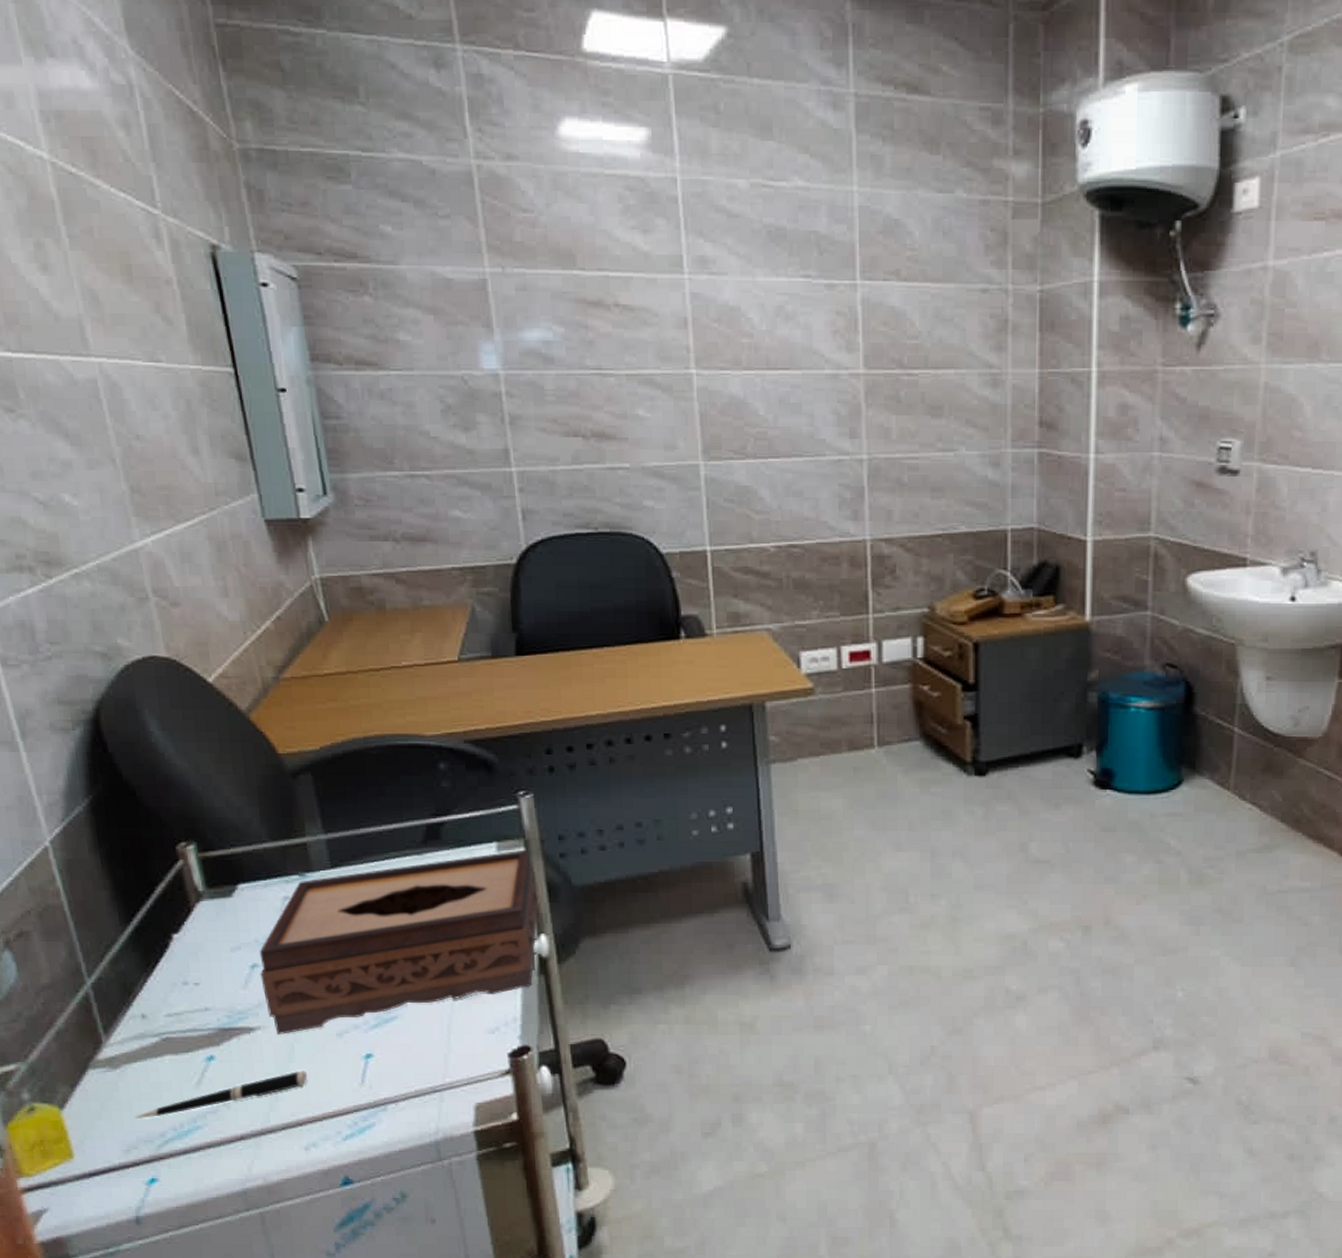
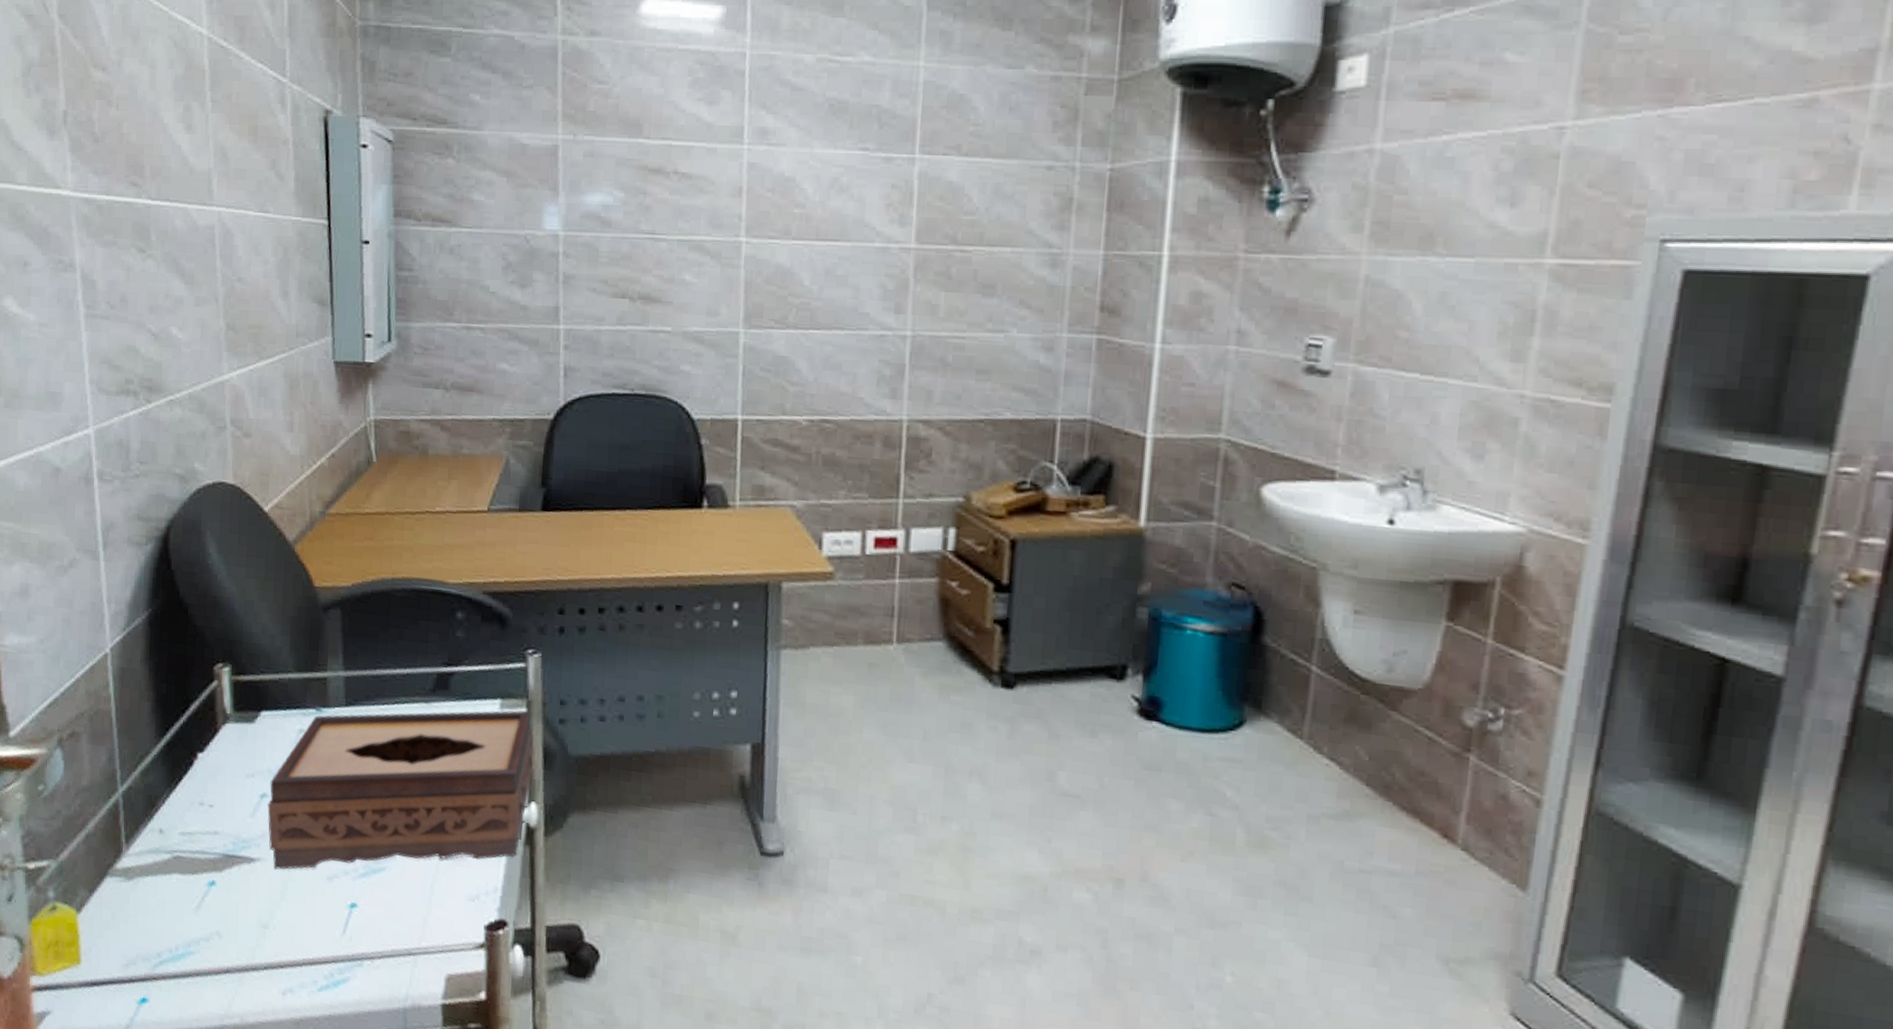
pen: present [135,1070,307,1118] -> none [138,910,294,936]

